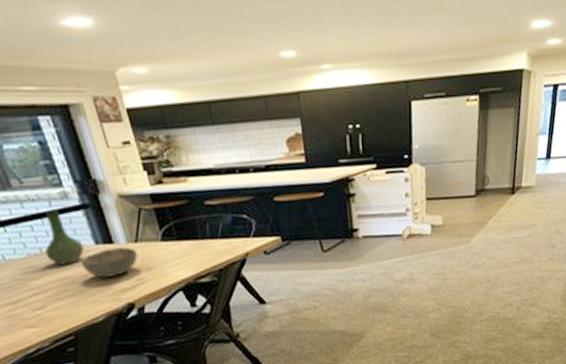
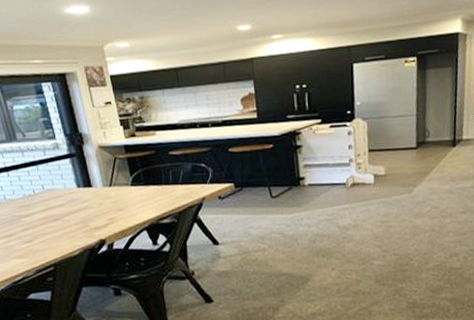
vase: present [45,209,84,265] -> none [37,158,68,205]
bowl: present [80,247,138,278] -> none [64,190,111,217]

